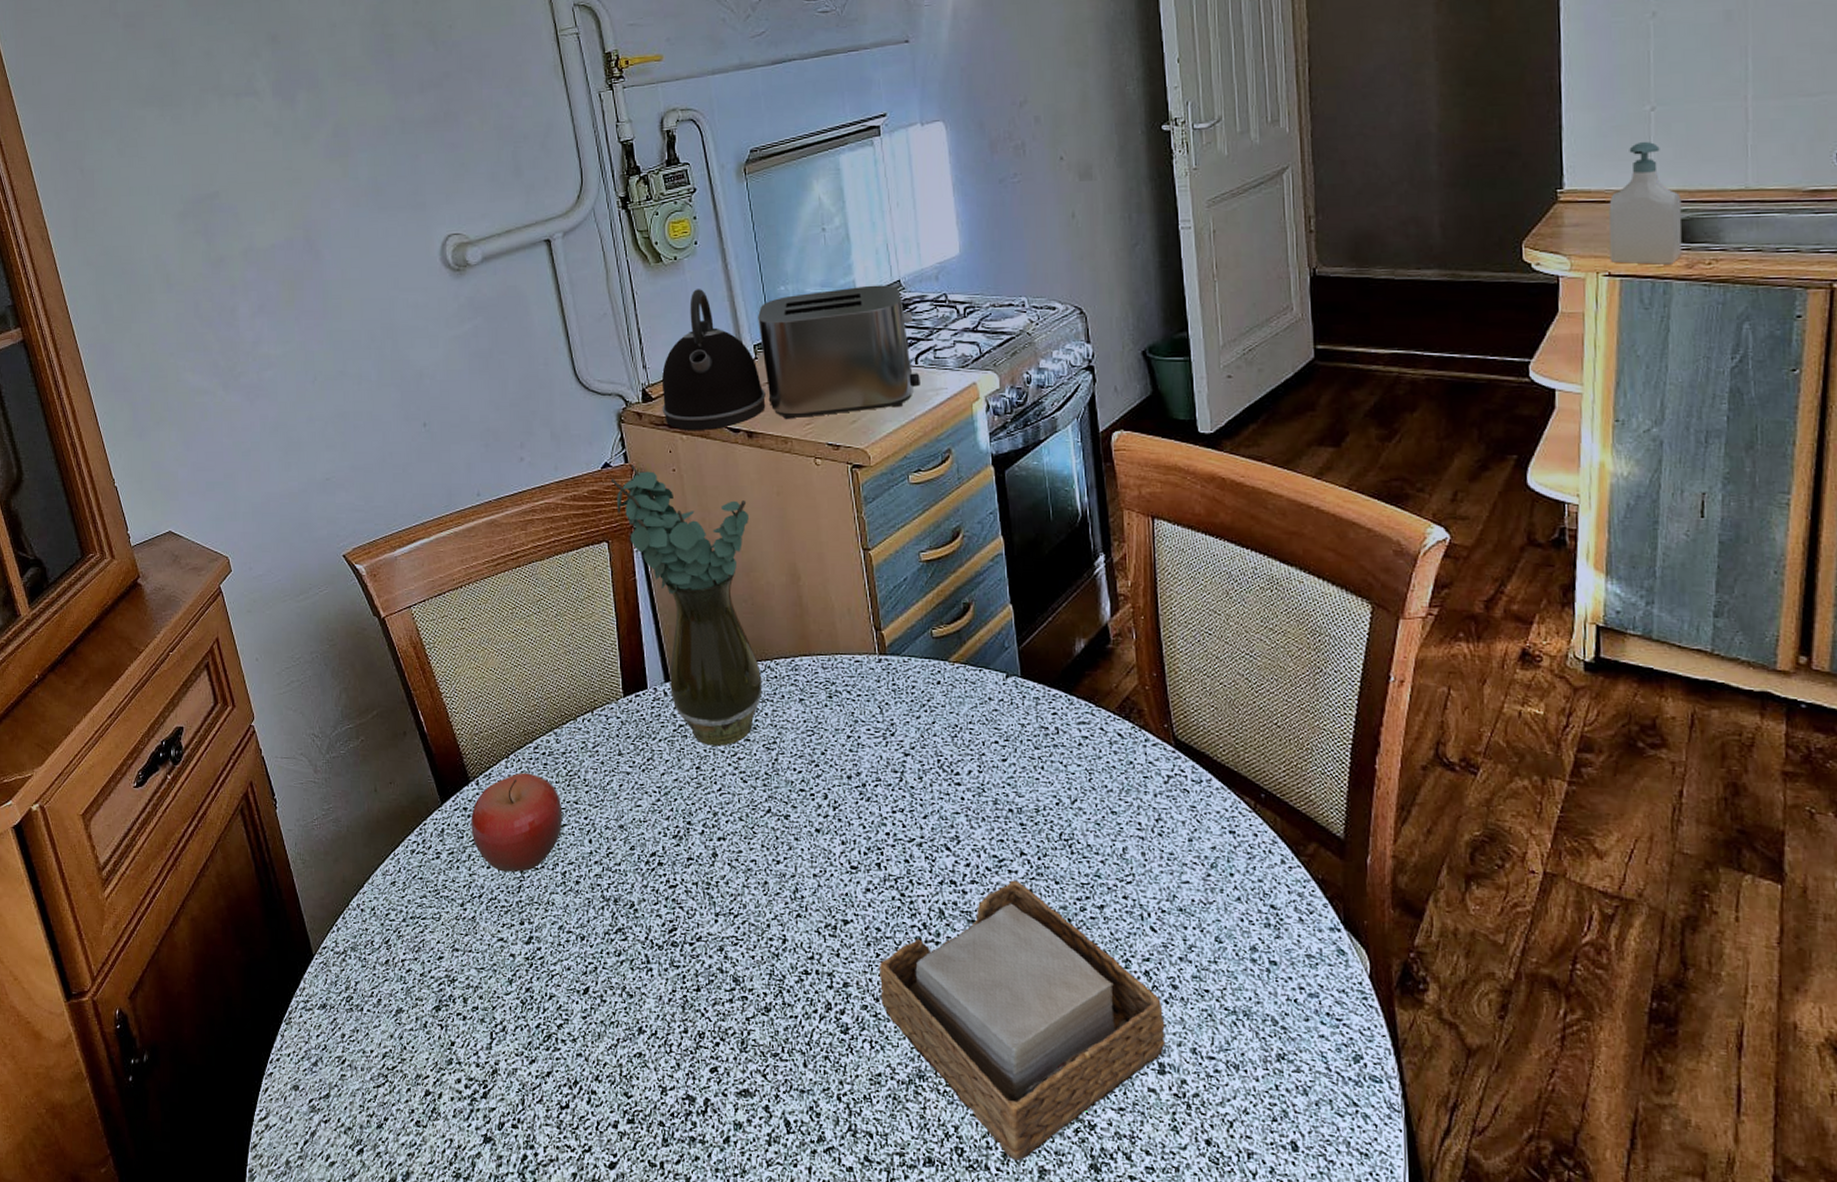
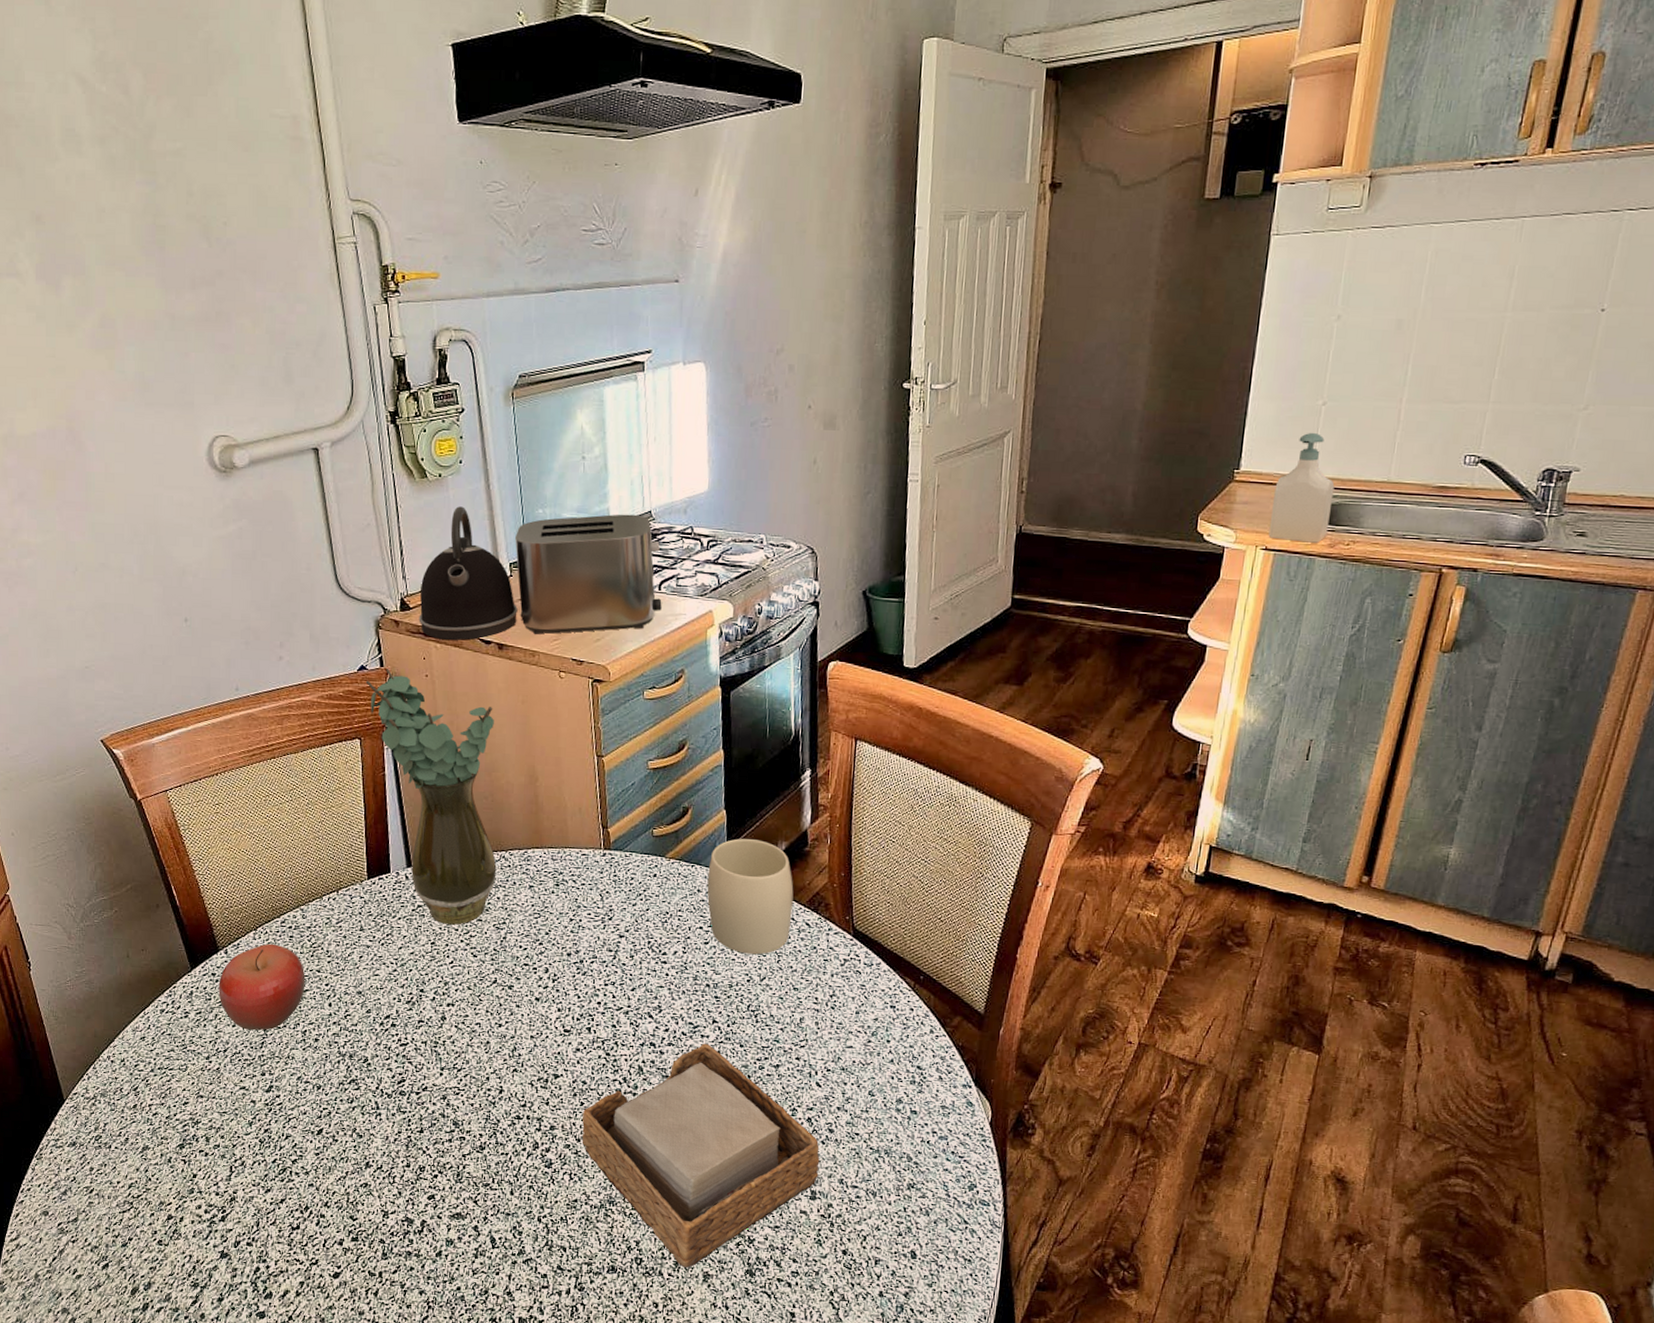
mug: none [998,637,1101,773] -> present [707,838,794,955]

